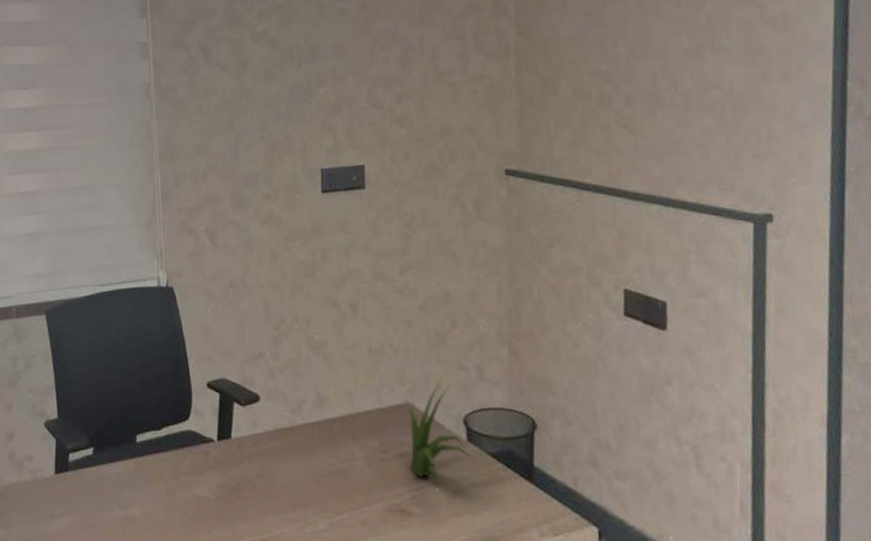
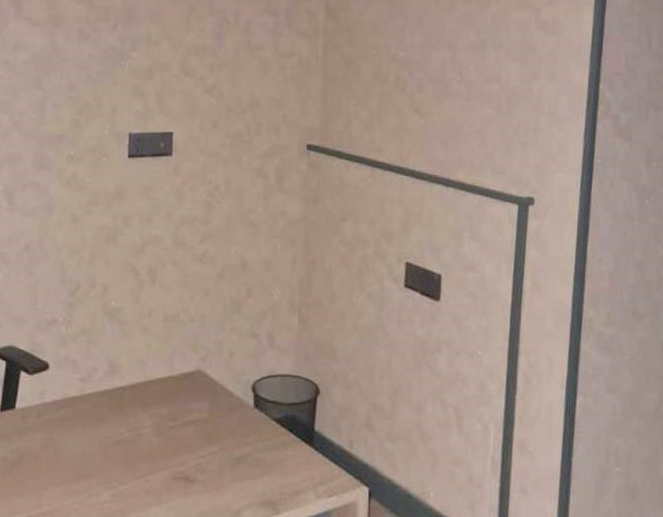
plant: present [408,378,475,488] -> none [197,346,260,455]

